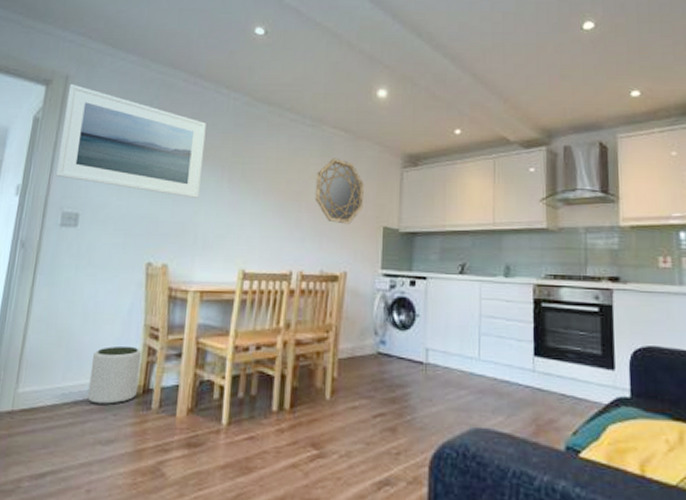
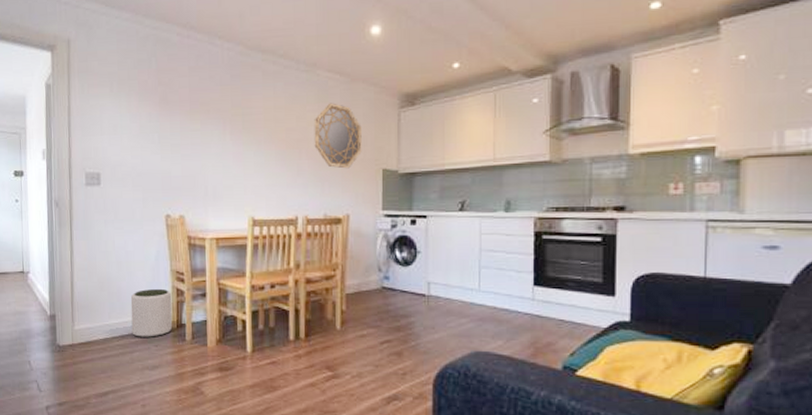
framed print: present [56,83,206,198] -> none [72,47,205,152]

